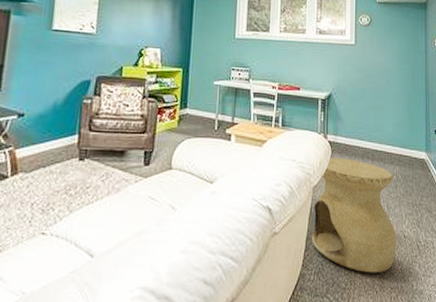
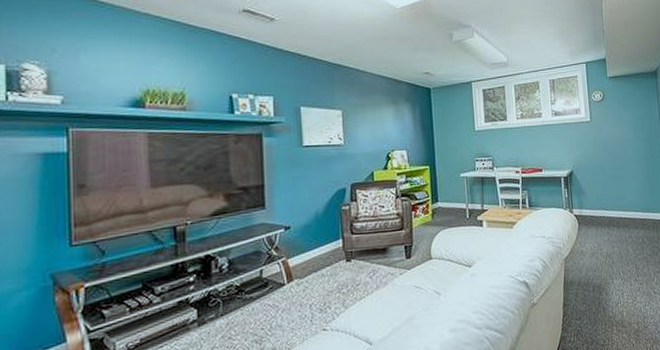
side table: present [311,158,397,273] -> none [566,228,648,329]

